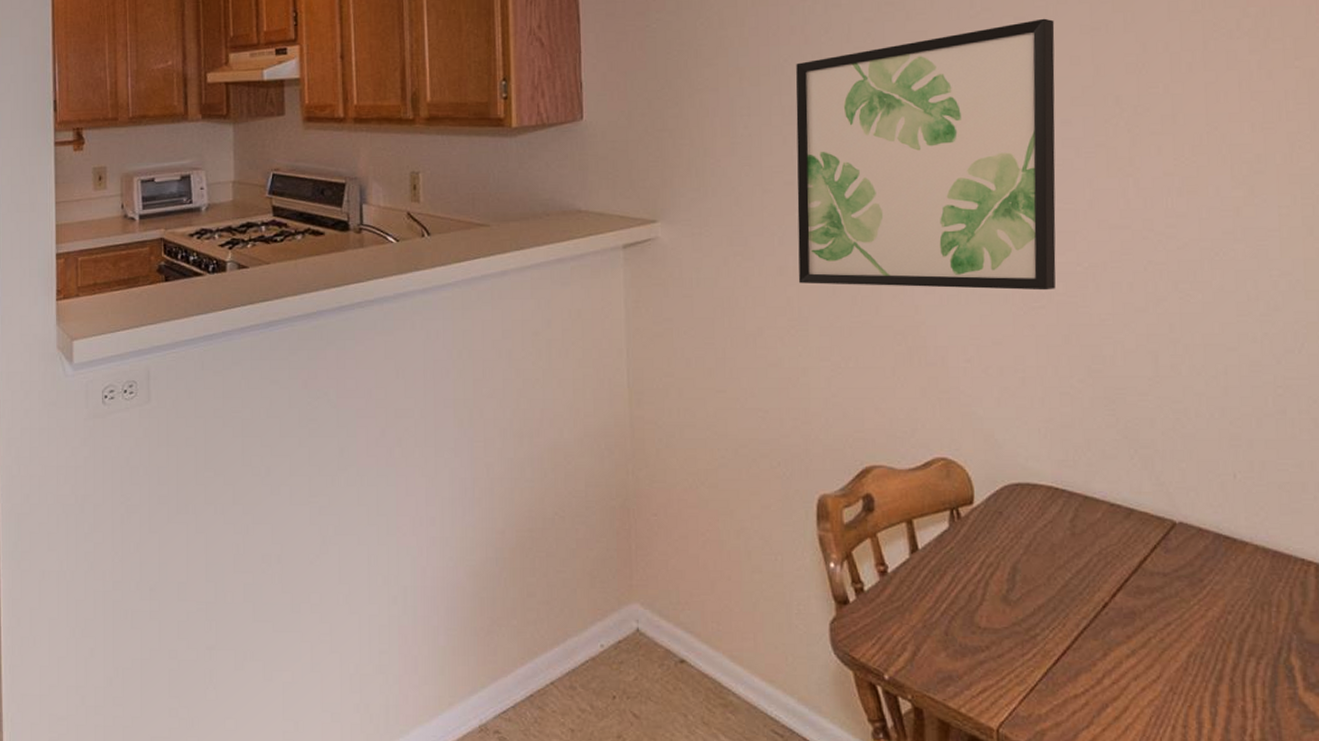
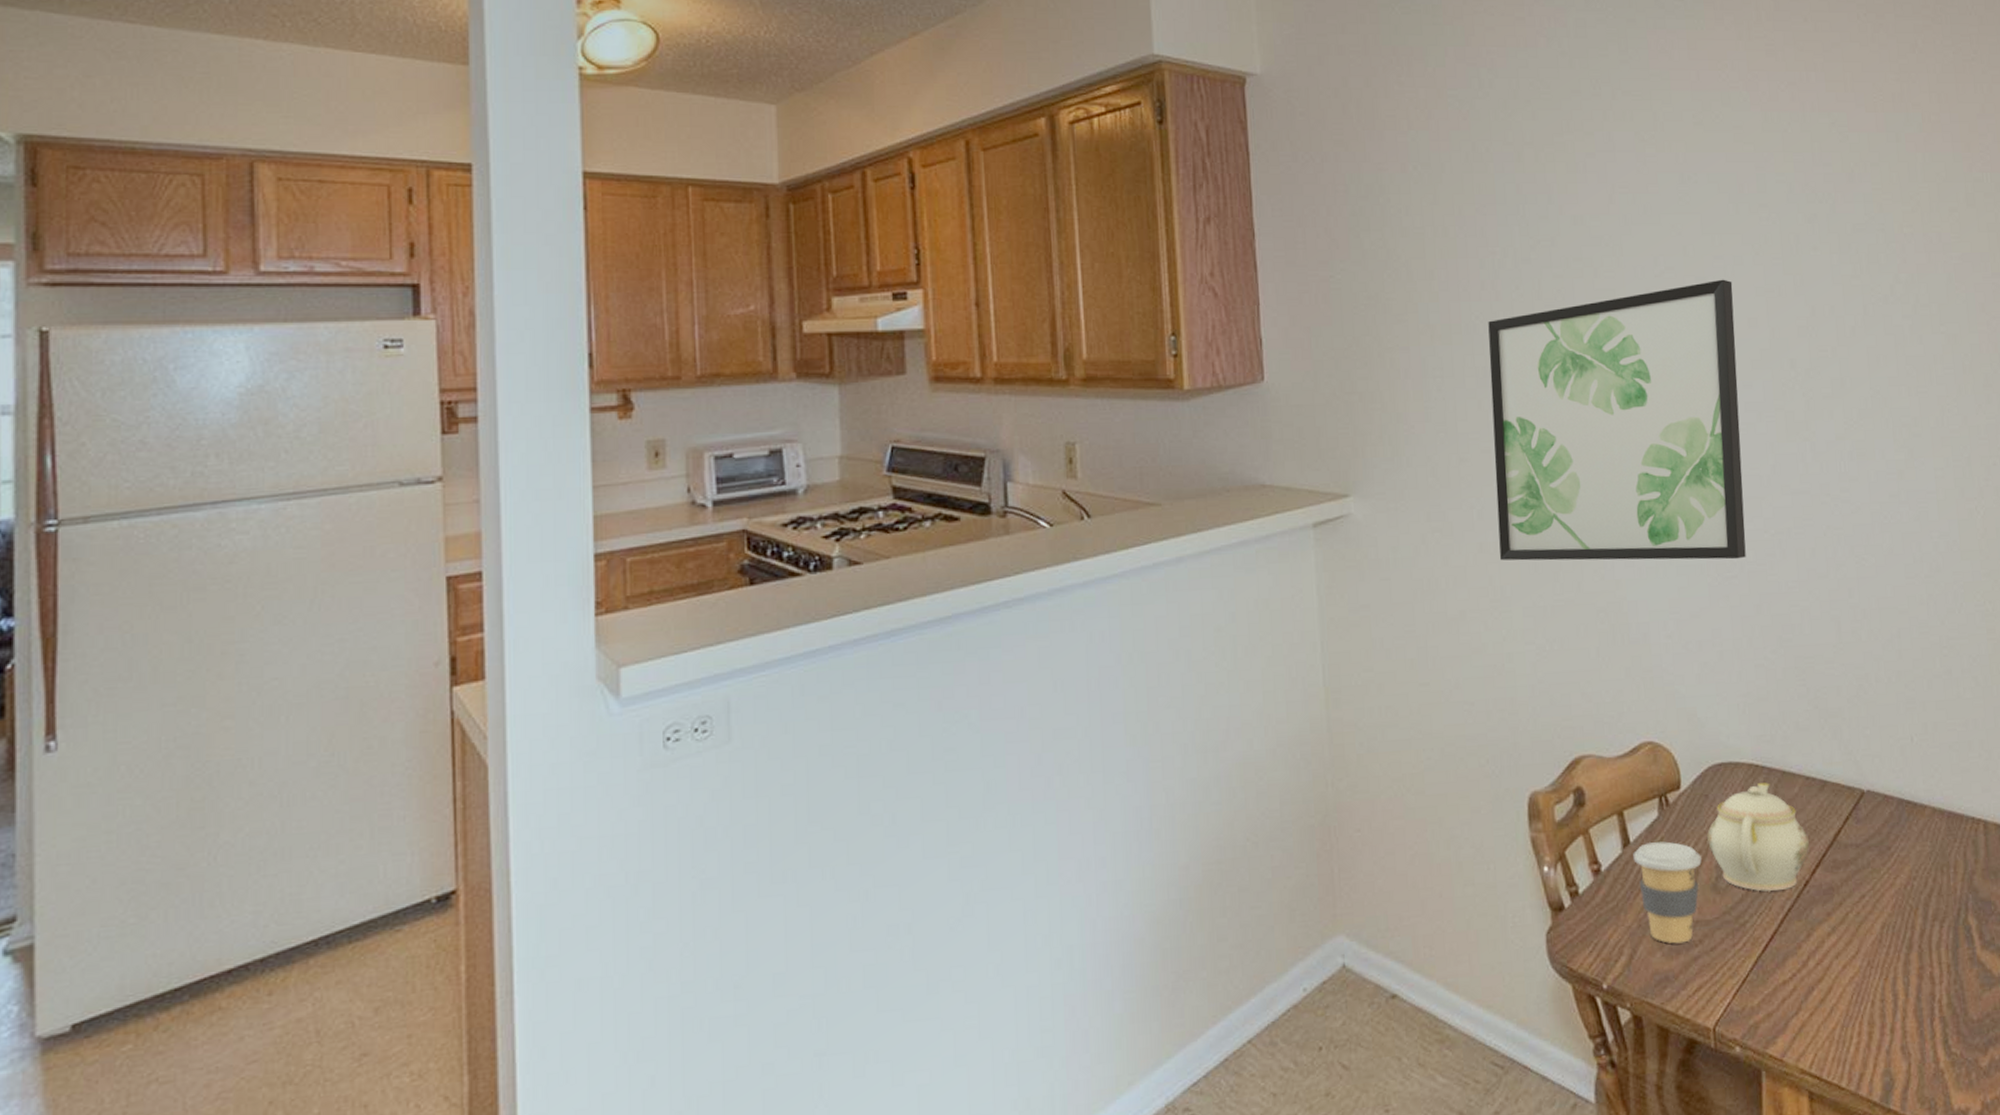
coffee cup: none [921,551,992,647] -> present [1633,841,1702,944]
teapot: none [1000,505,1110,610] -> present [1707,782,1809,892]

